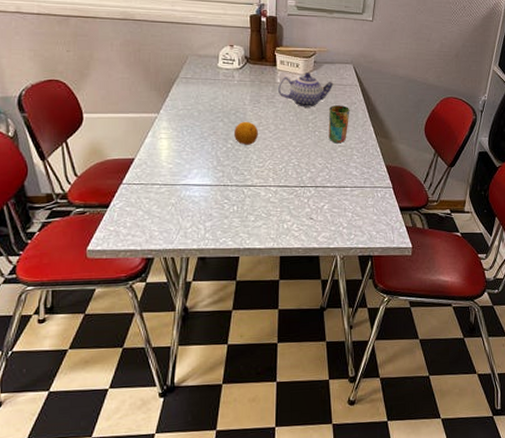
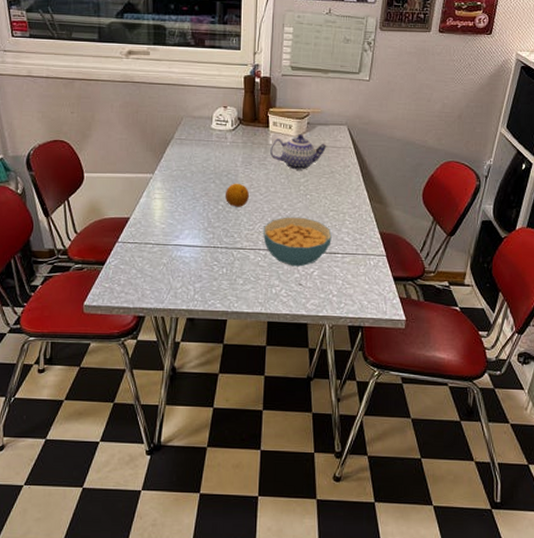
cereal bowl: none [274,153,340,202] -> present [263,217,332,267]
cup: present [328,105,350,142] -> none [320,168,343,207]

